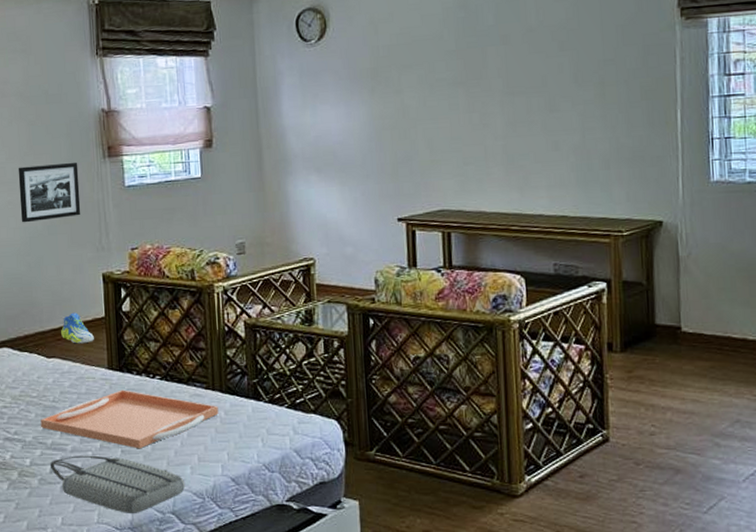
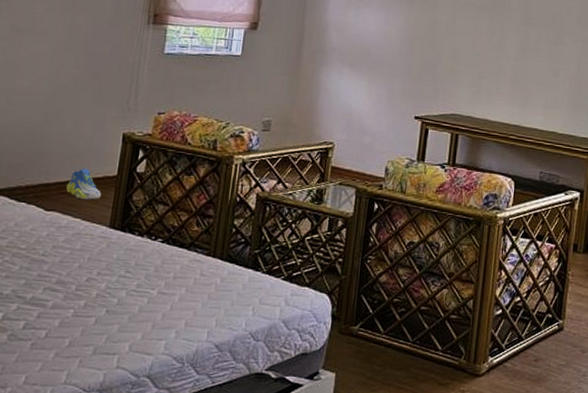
picture frame: present [18,162,81,223] -> none [48,20,121,75]
serving tray: present [41,389,219,449] -> none [23,249,216,310]
tote bag: present [49,455,186,514] -> none [24,312,167,376]

